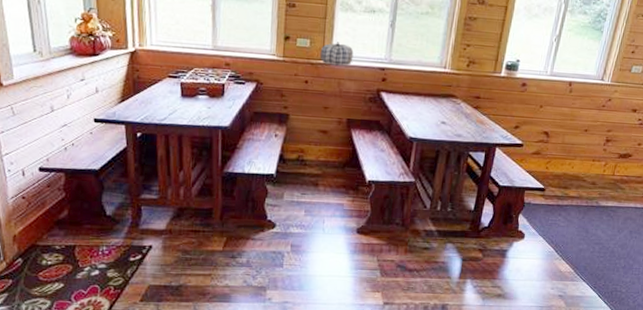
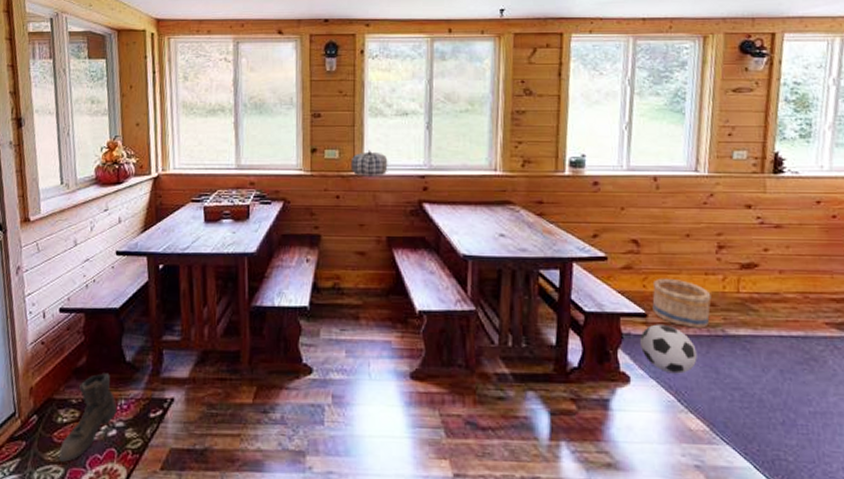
boot: none [45,224,100,296] -> present [58,373,118,462]
soccer ball: none [536,196,576,233] -> present [640,324,697,374]
basket: none [550,162,594,201] -> present [652,278,712,328]

